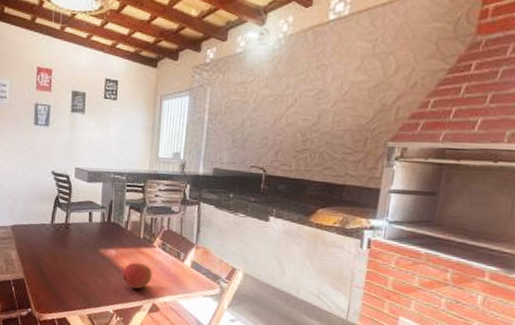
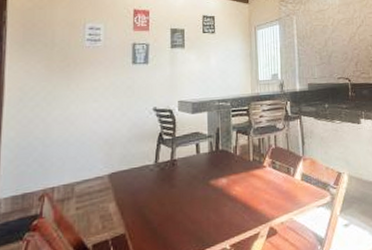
fruit: present [122,262,152,289] -> none [236,186,266,216]

